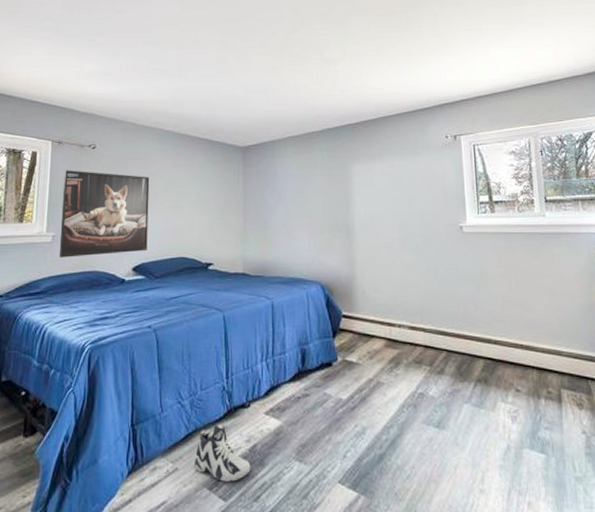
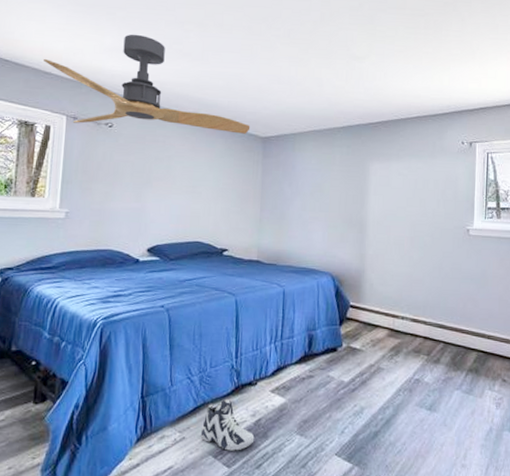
ceiling fan: none [30,57,229,147] -> present [44,34,251,134]
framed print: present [59,170,150,258] -> none [72,147,168,235]

